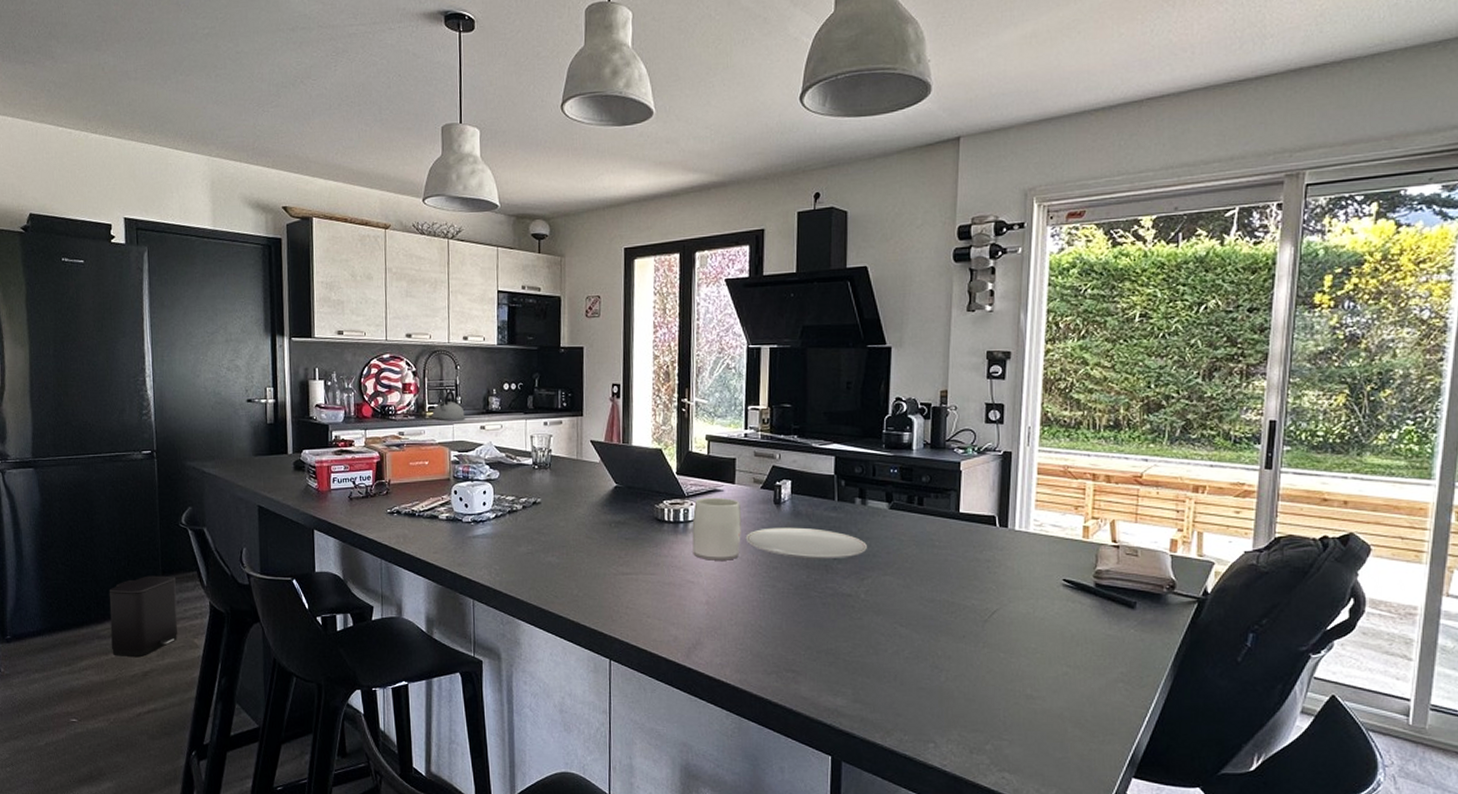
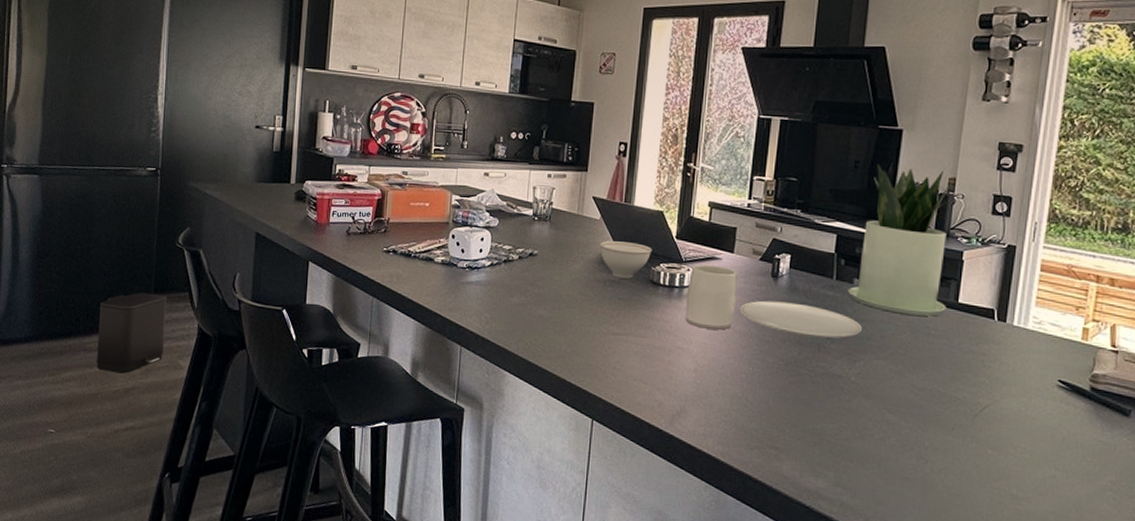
kettle: present [431,391,465,422] -> none [436,135,470,166]
bowl: none [601,482,654,519] -> present [599,241,653,279]
planter: none [850,383,948,530] -> present [848,164,953,317]

